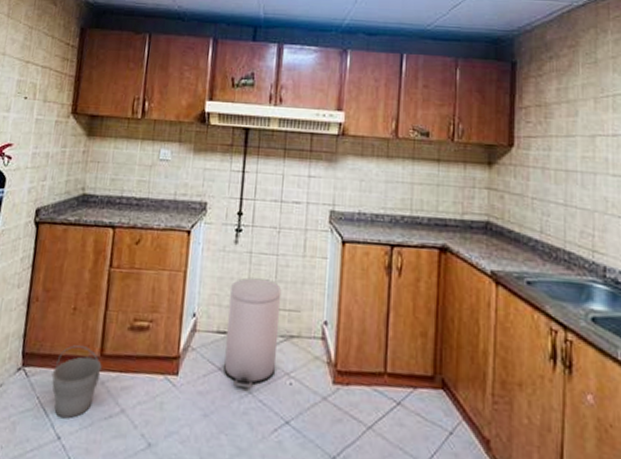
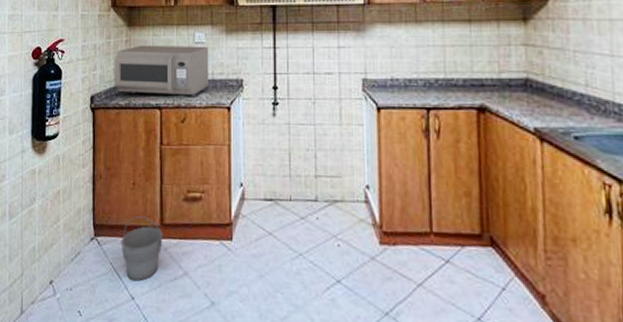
microwave: none [65,157,174,218] -> present [114,45,209,97]
pedal bin: present [224,277,282,389] -> none [272,147,323,251]

